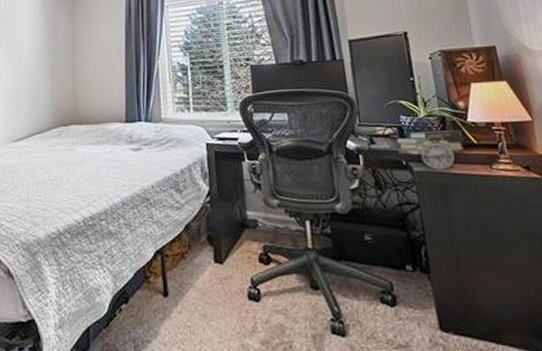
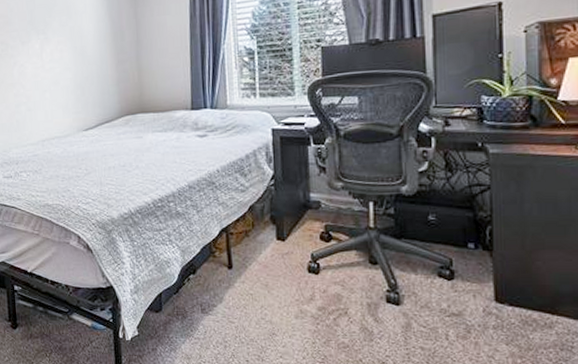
books: present [396,130,465,155] -> none [474,109,551,137]
alarm clock: present [421,135,455,171] -> none [499,115,536,152]

